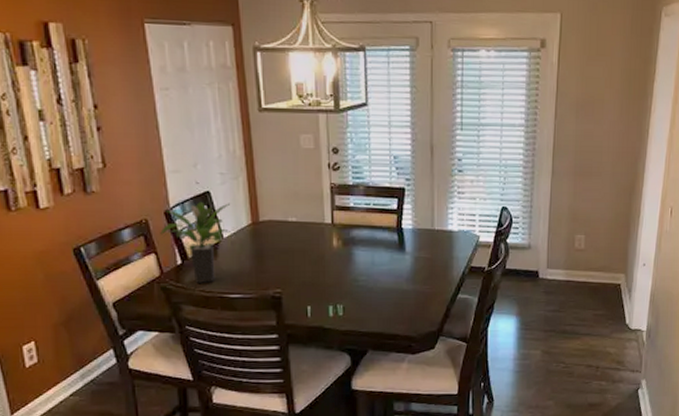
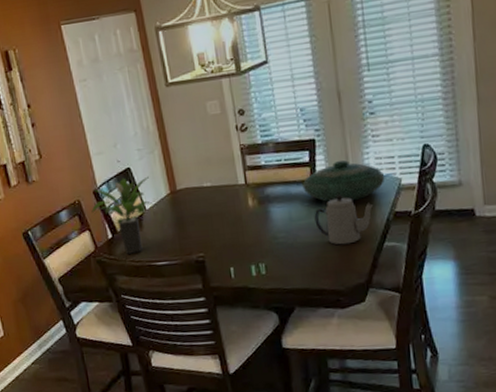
decorative bowl: none [388,211,465,252] -> present [302,160,385,203]
teapot: none [396,245,452,293] -> present [314,194,374,245]

